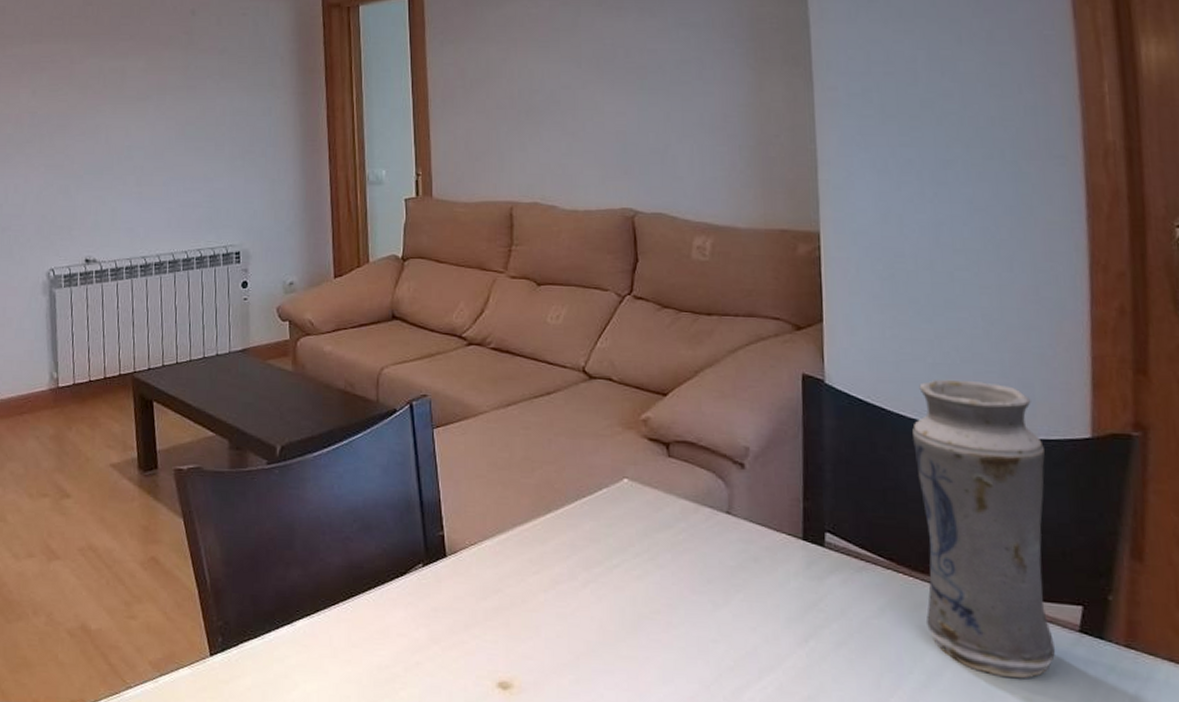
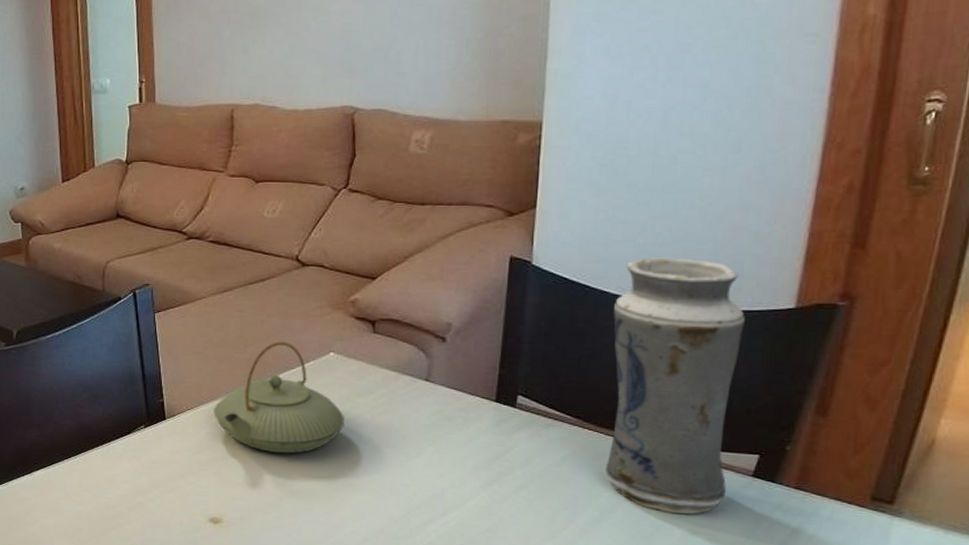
teapot: none [499,465,644,601] -> present [213,342,345,454]

